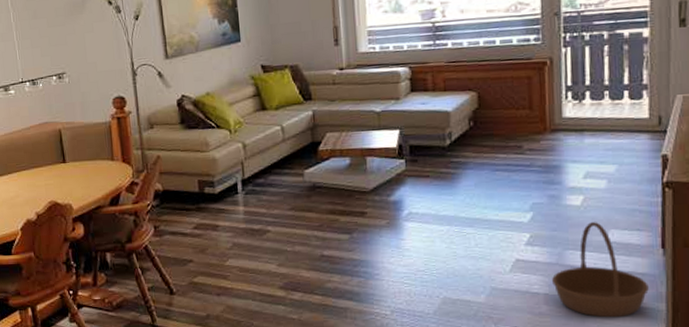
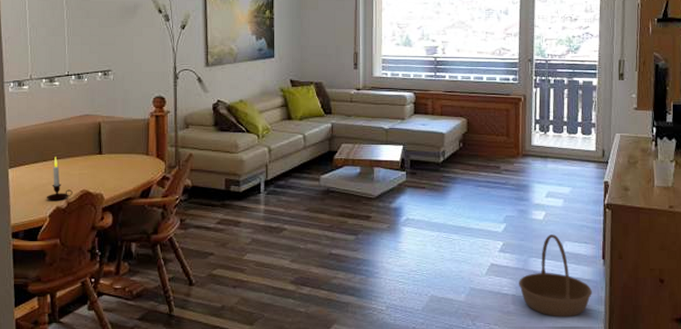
candle: none [15,169,41,214] -> present [46,157,73,201]

